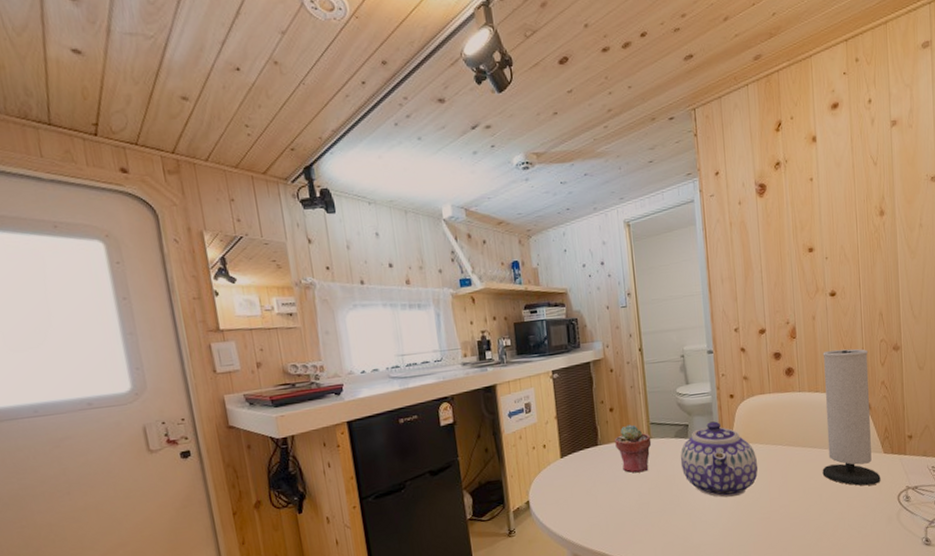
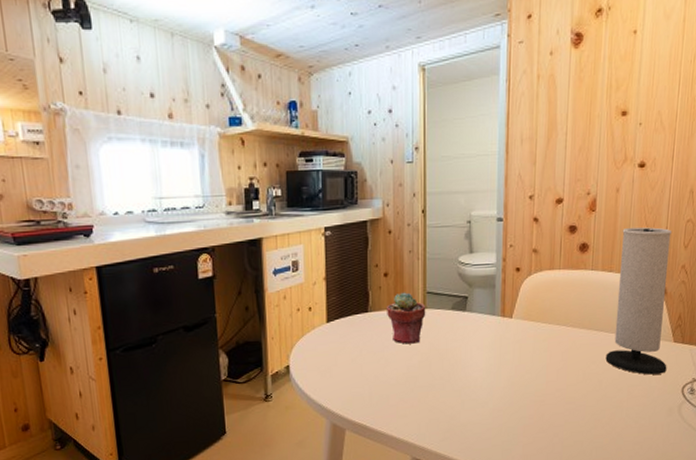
teapot: present [680,421,758,498] -> none [455,295,538,377]

